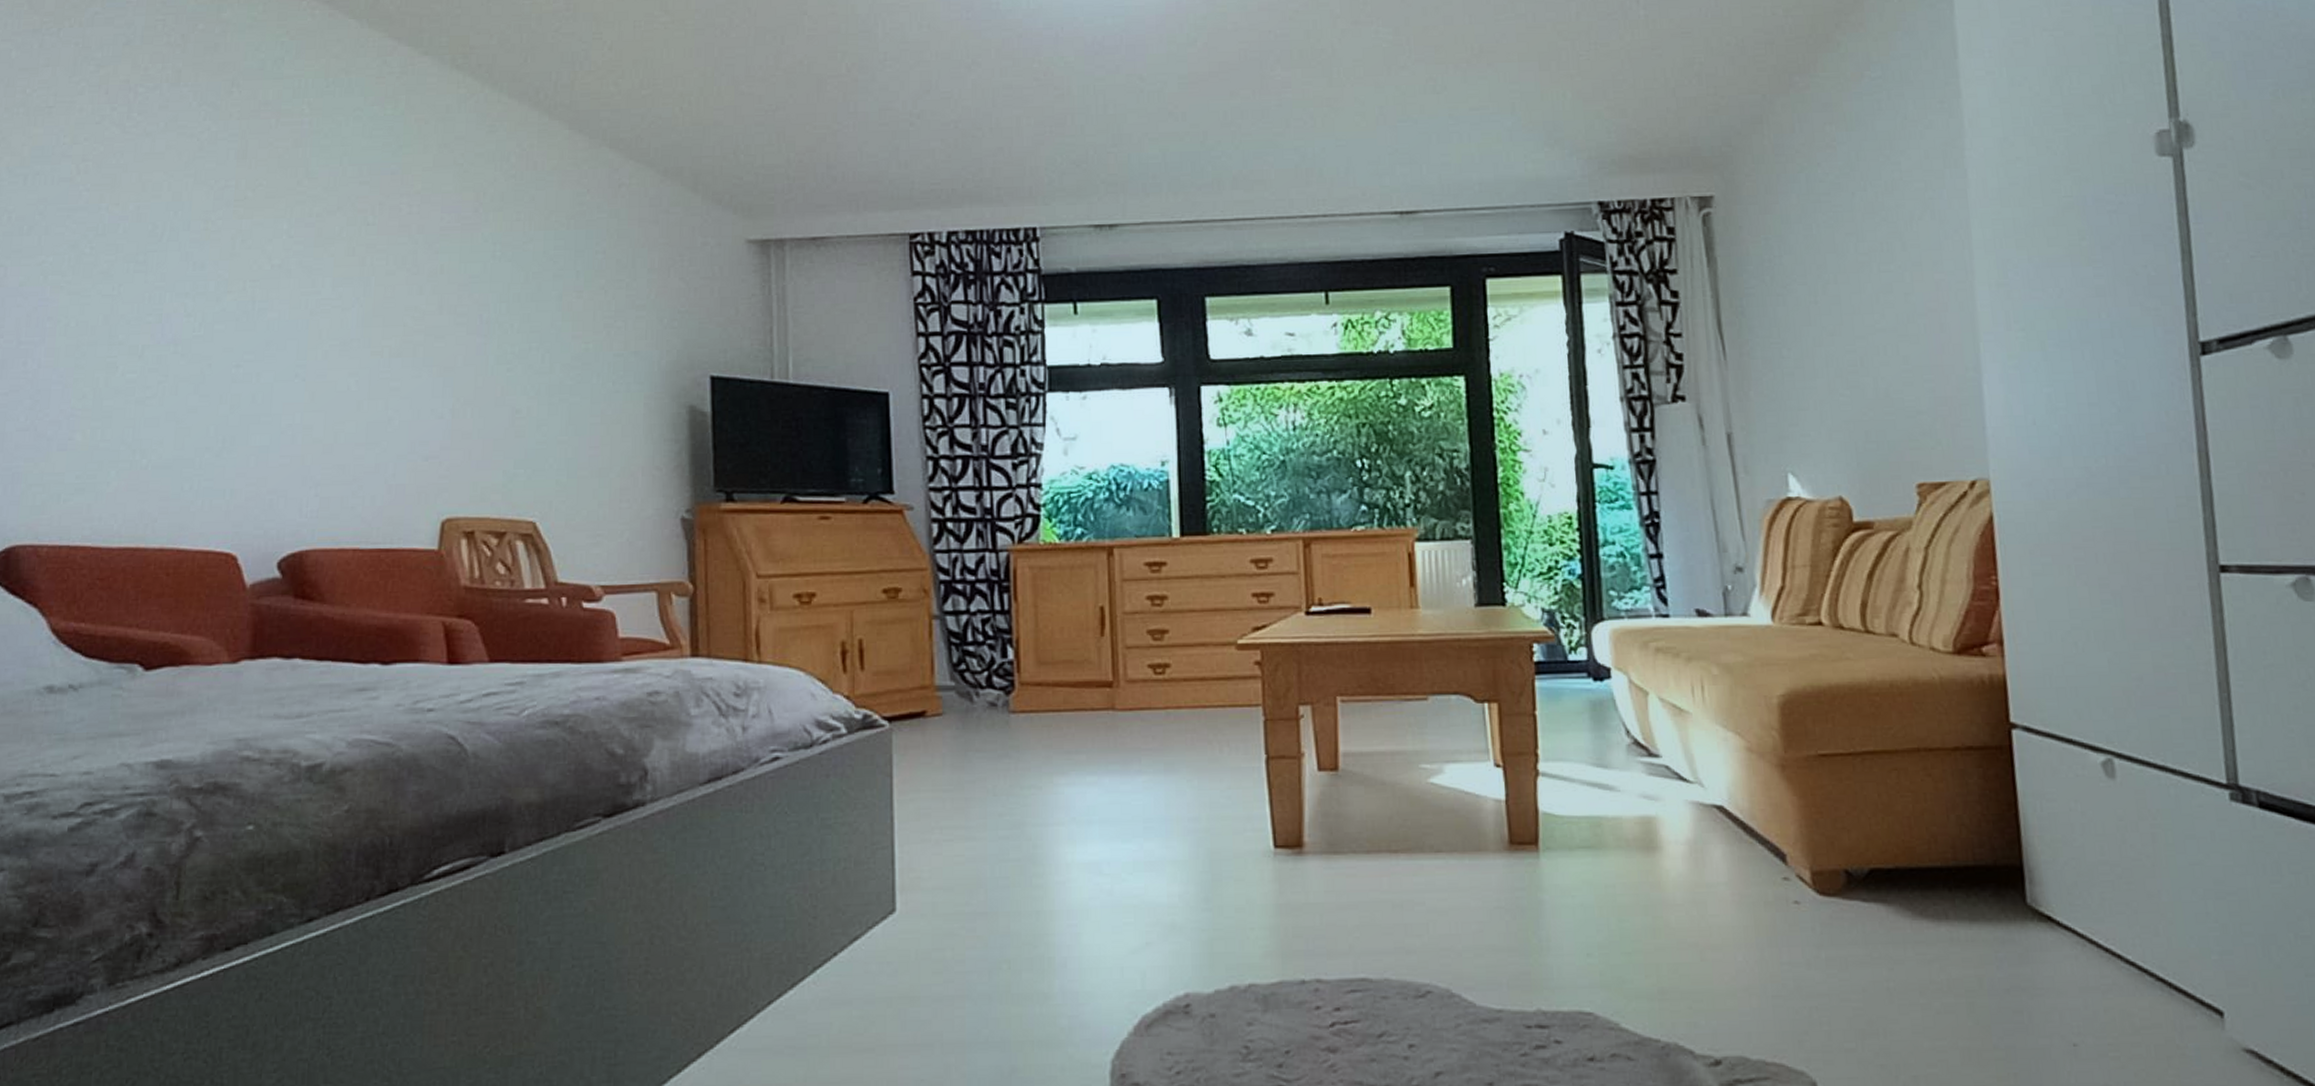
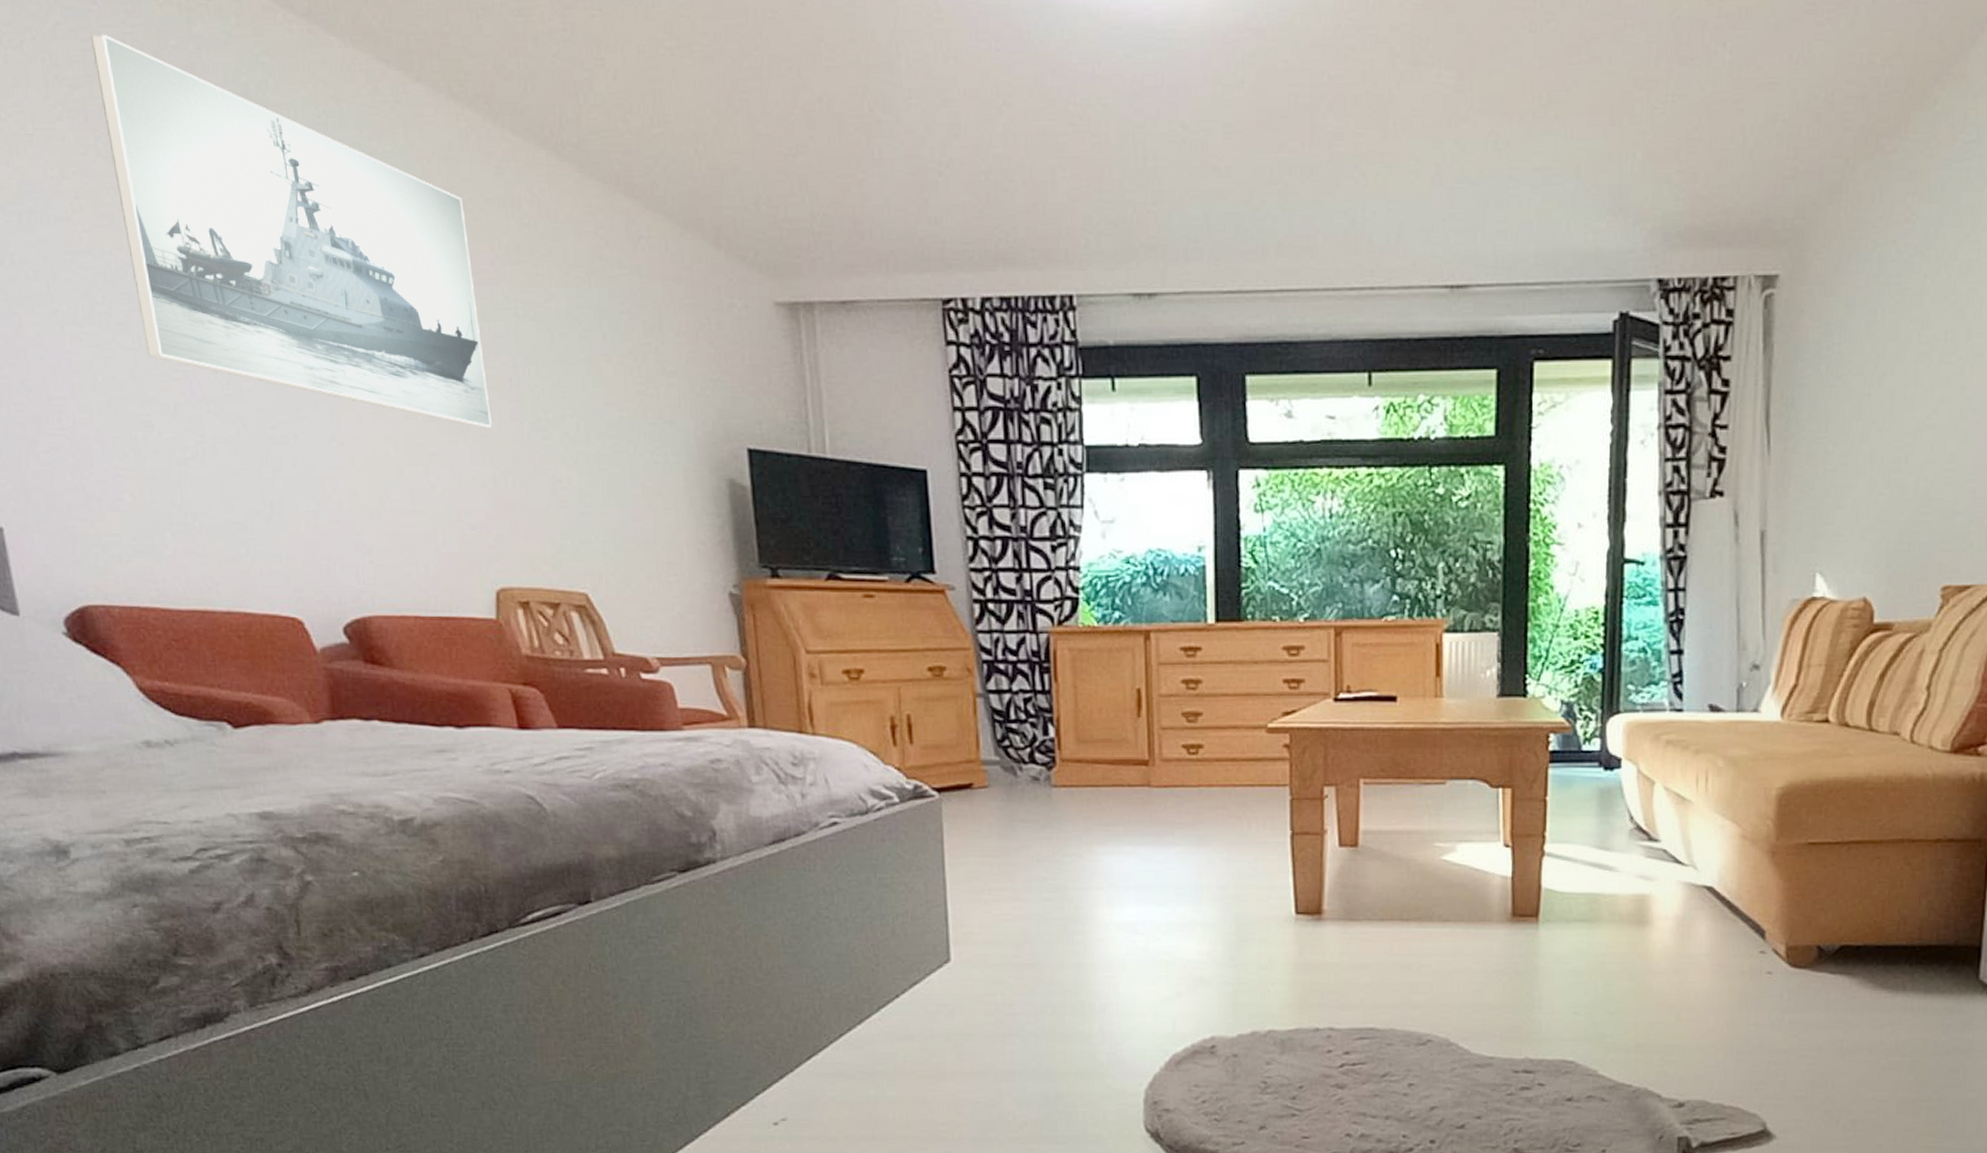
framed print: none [124,21,458,363] -> present [90,34,492,429]

